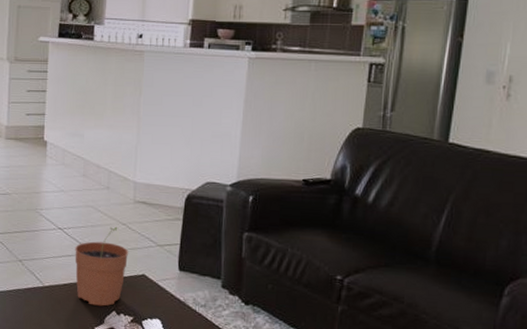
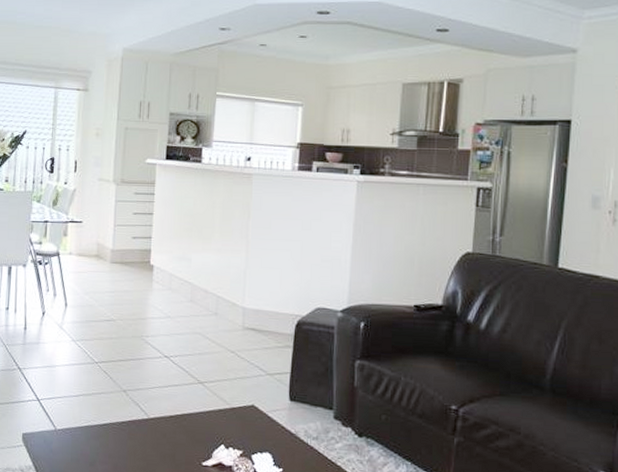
plant pot: present [75,226,129,307] -> none [181,354,238,440]

